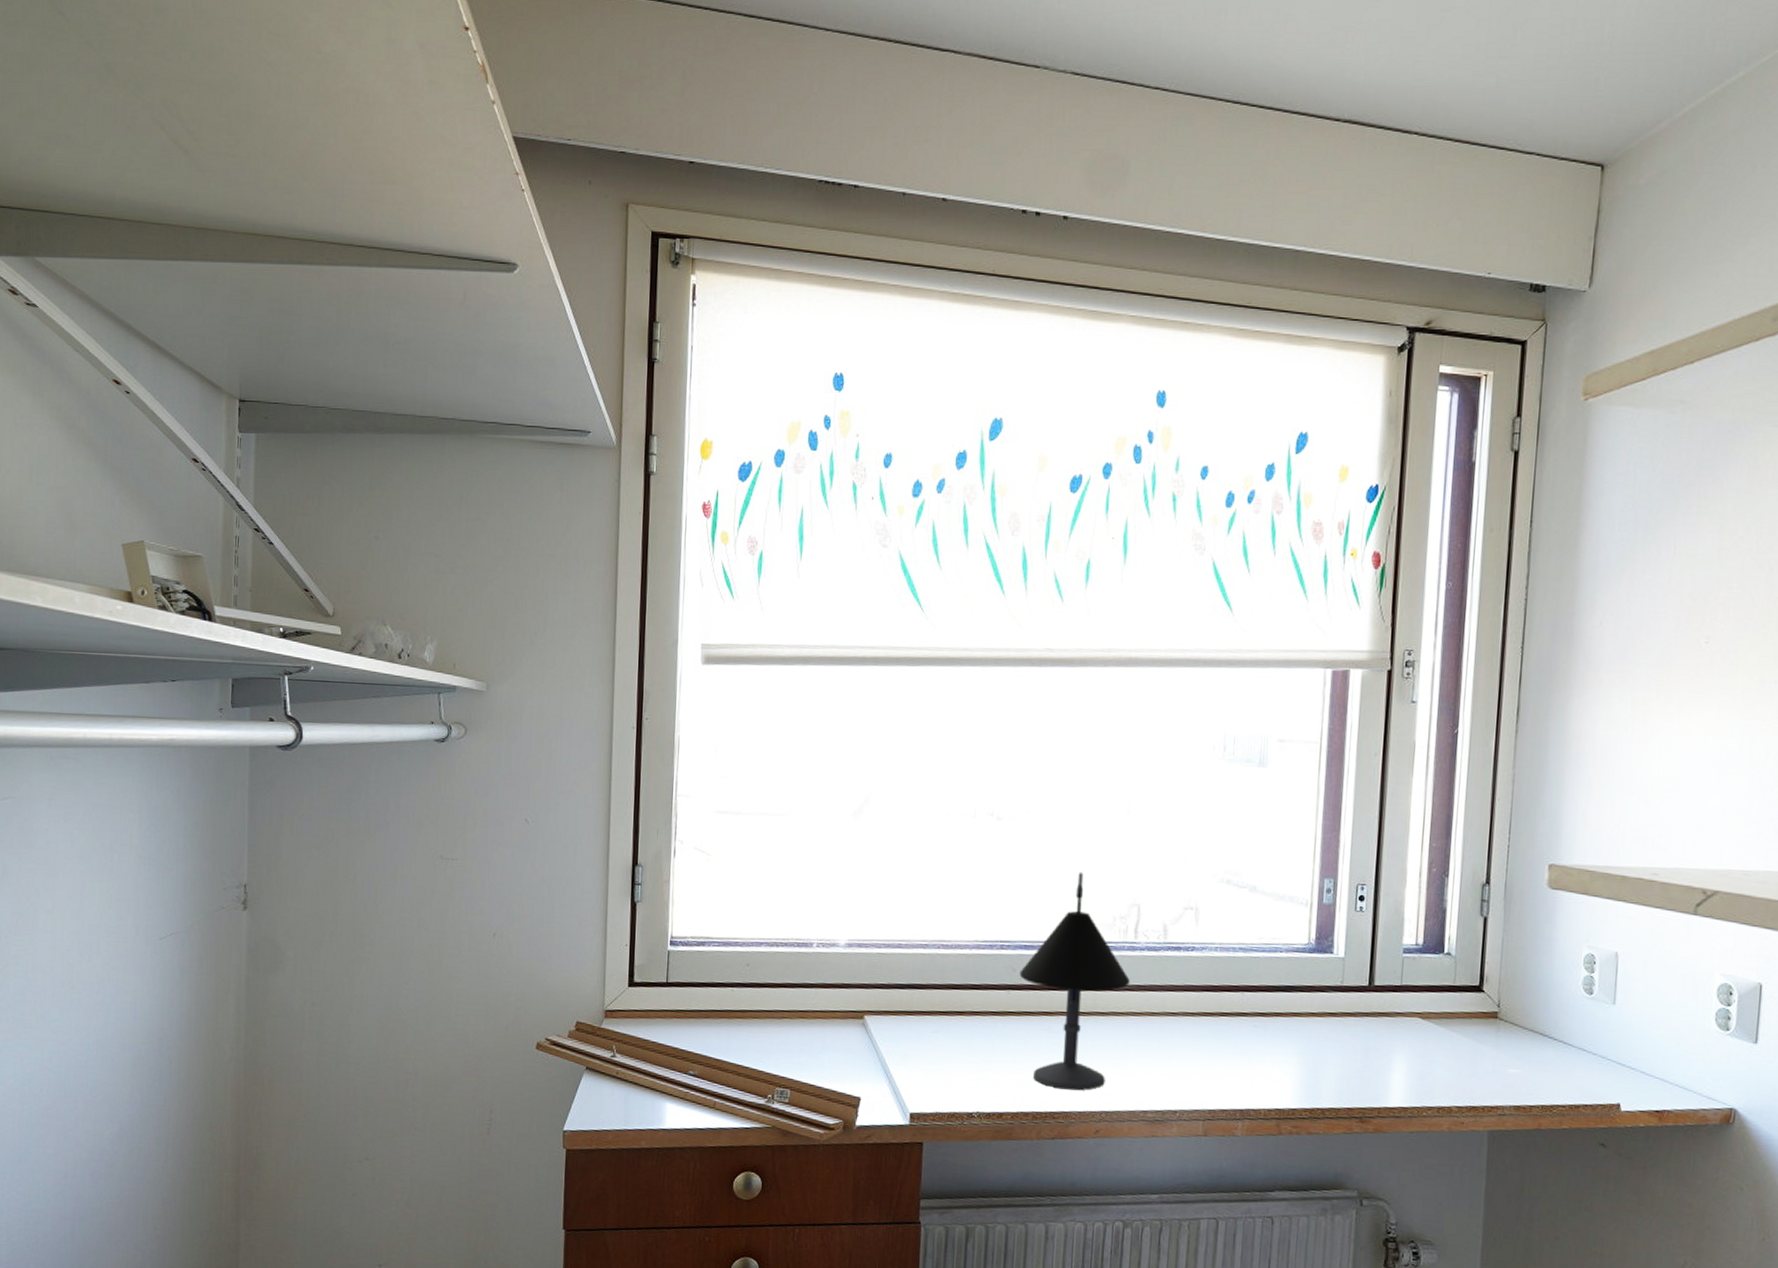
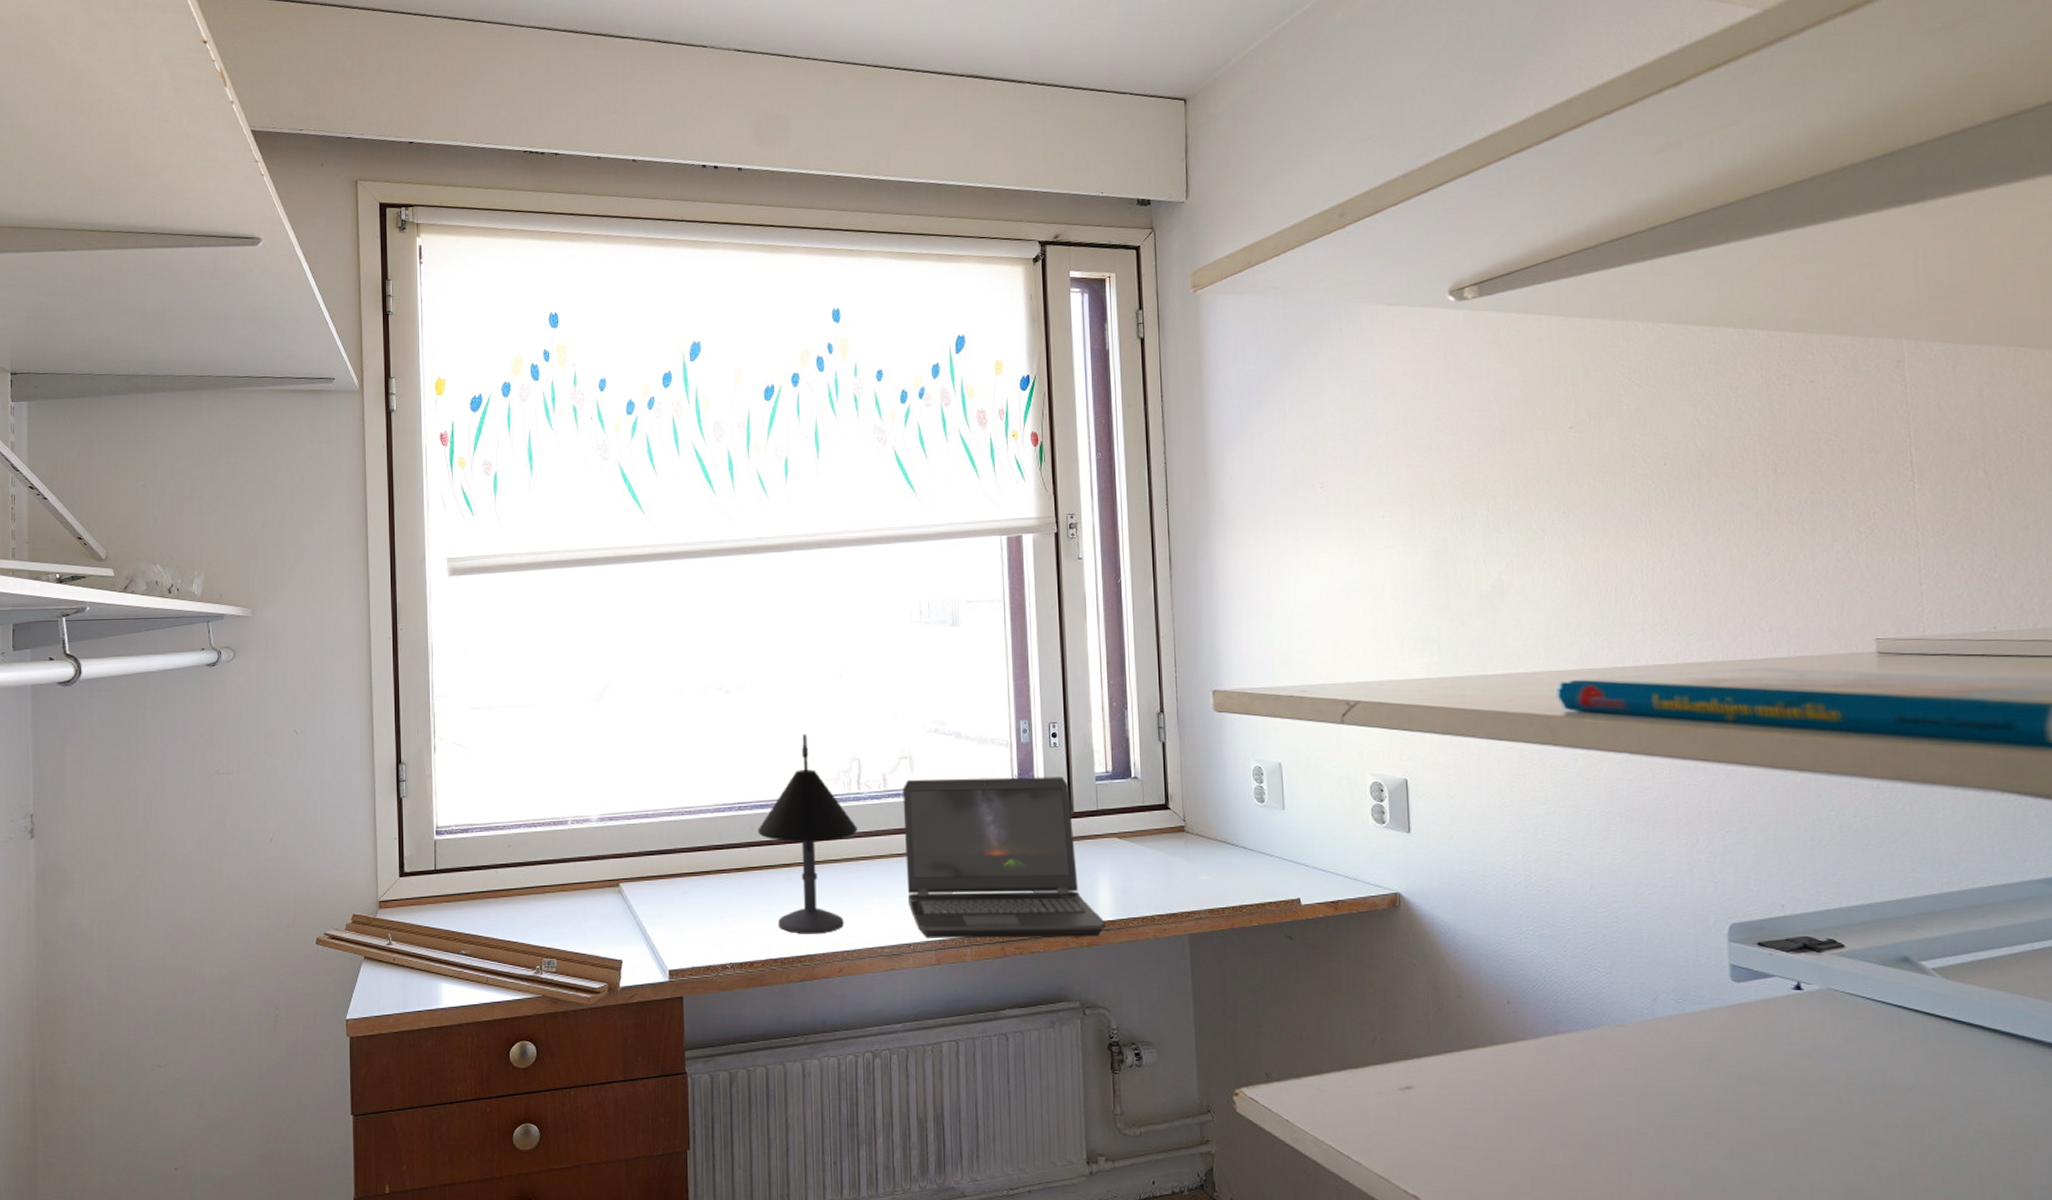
laptop computer: none [1179,932,1397,1123] -> present [903,777,1107,938]

